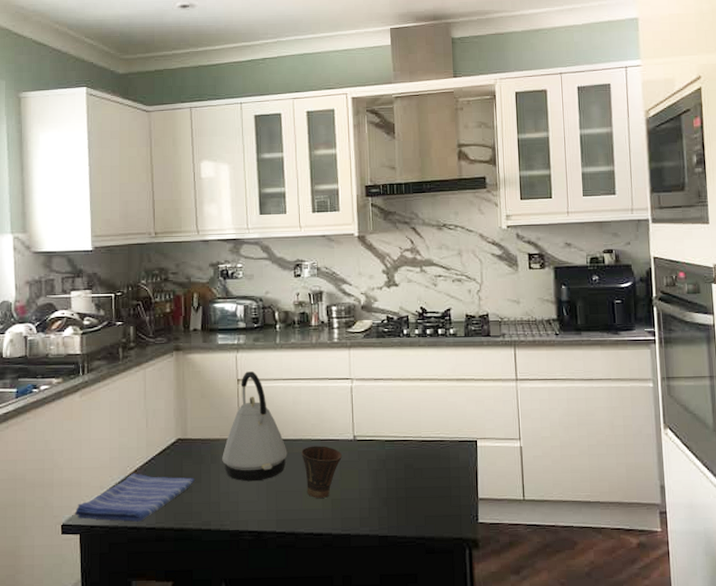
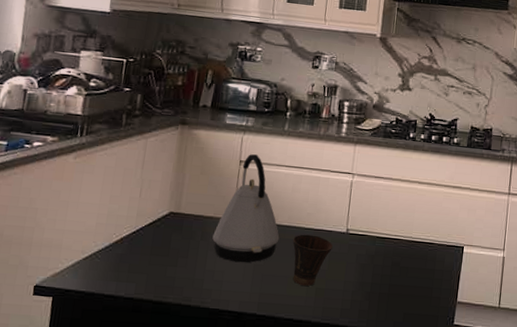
dish towel: present [74,473,196,522] -> none [50,241,183,291]

